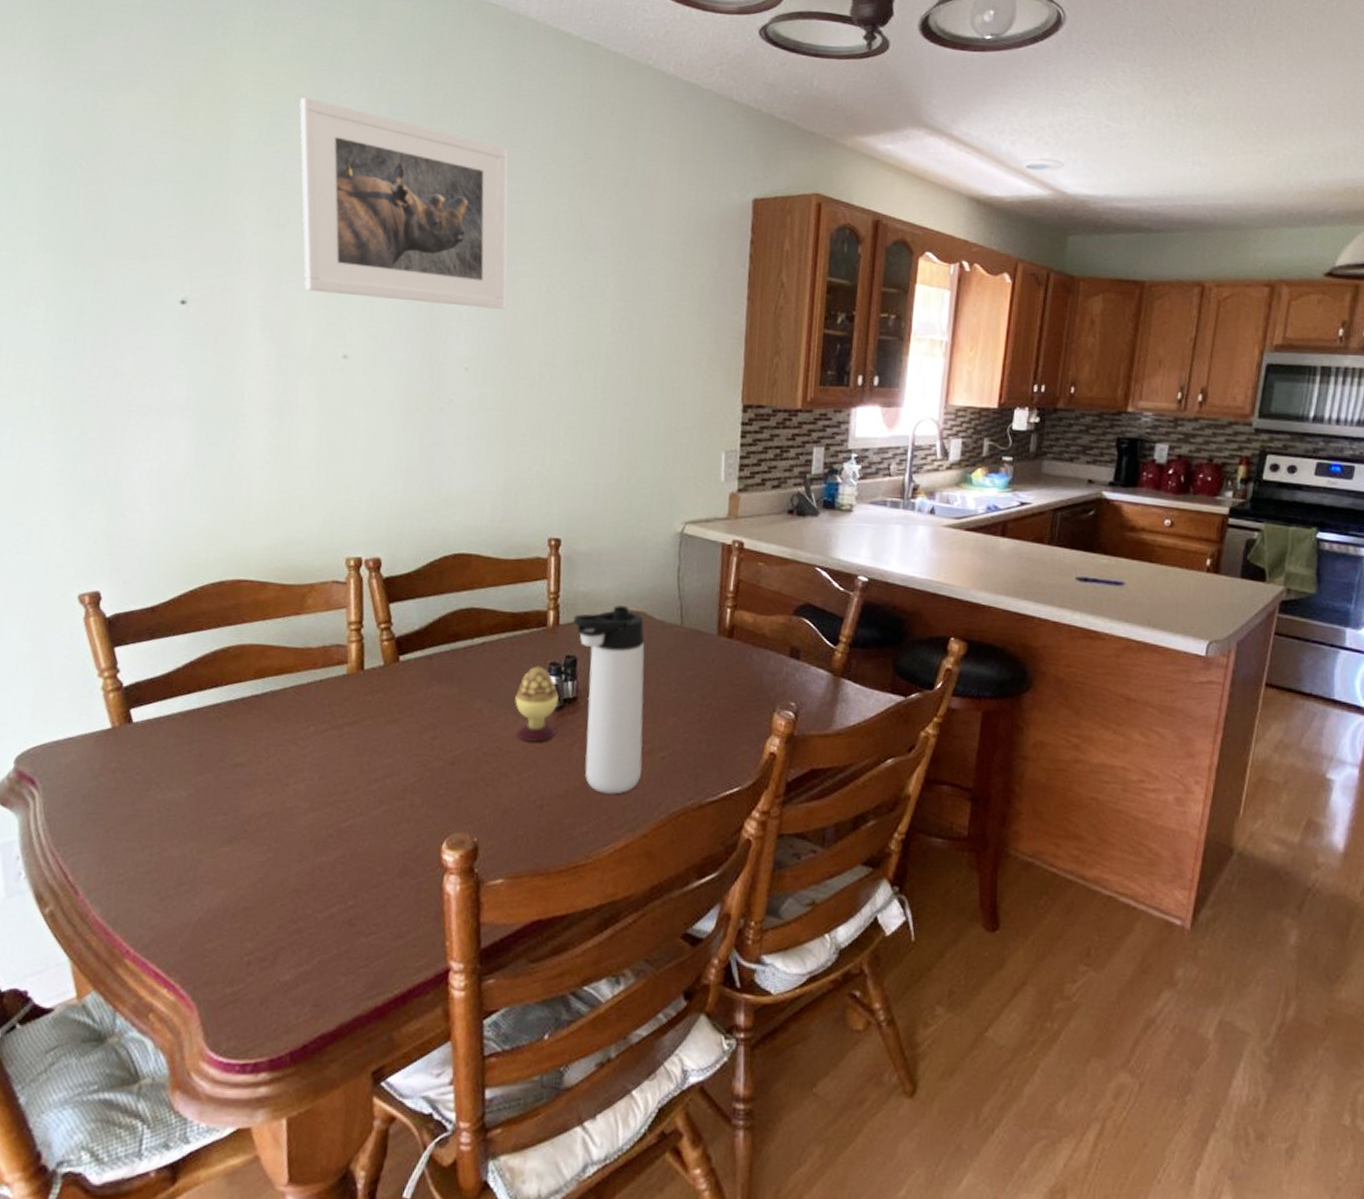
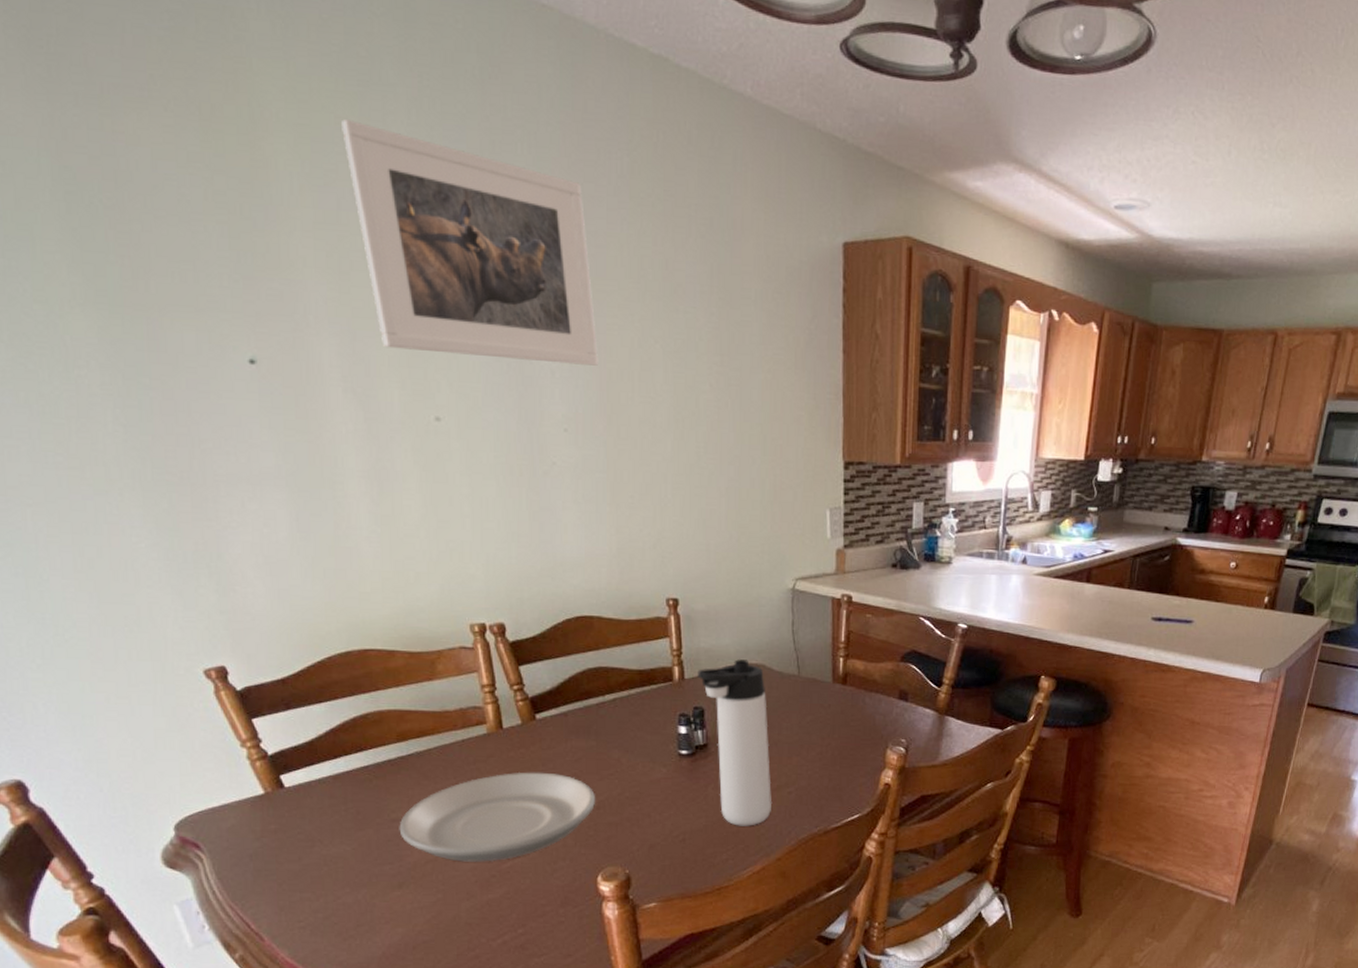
plate: none [239,718,452,819] -> present [399,771,596,862]
decorative egg: present [515,666,559,743] -> none [650,717,691,786]

